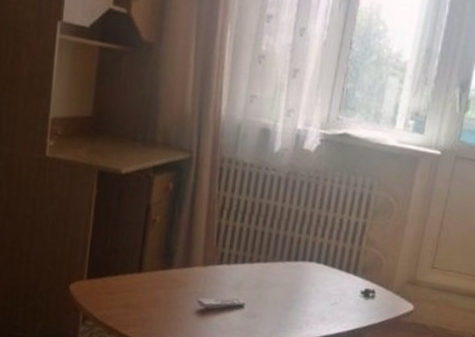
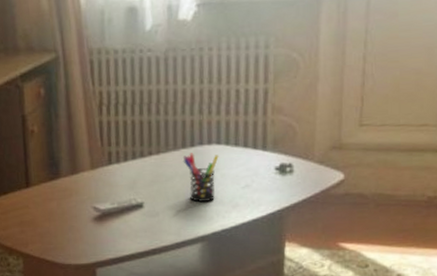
pen holder: none [285,266,317,312] -> present [182,153,219,203]

